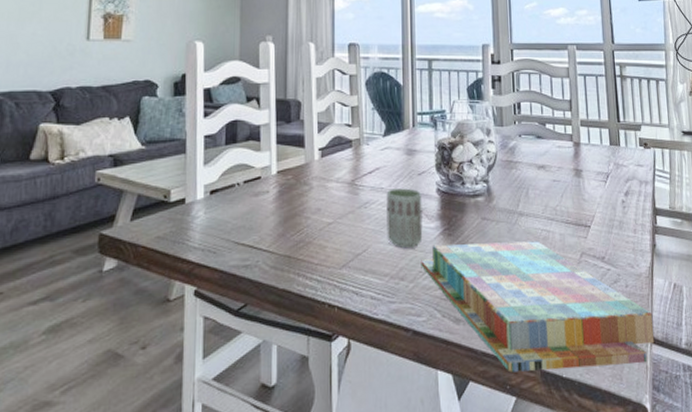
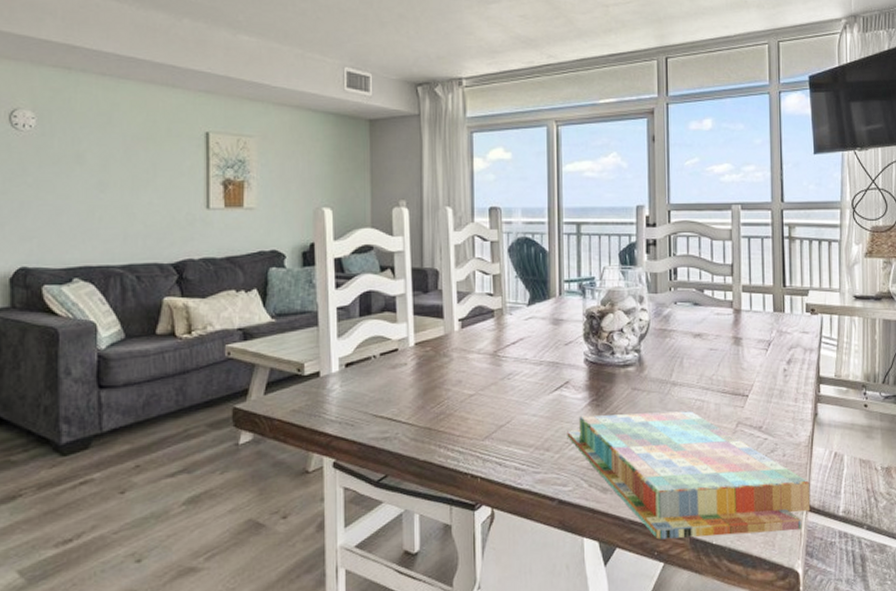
cup: present [386,188,423,248] -> none [531,359,569,419]

